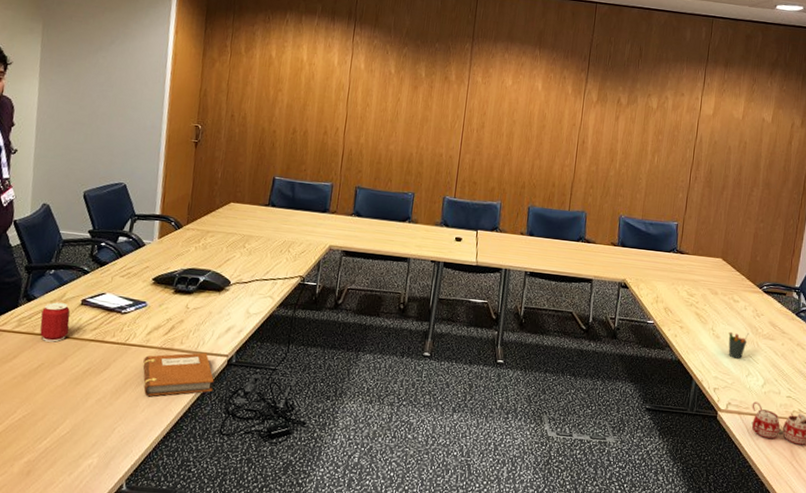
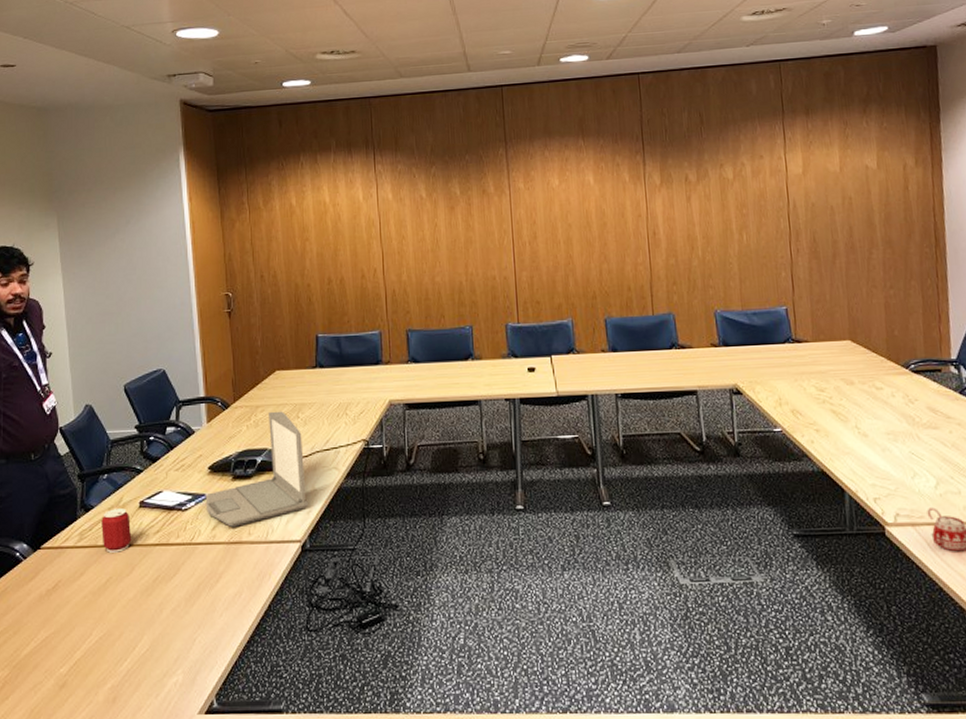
notebook: present [142,352,214,396] -> none [213,541,291,598]
laptop: none [145,238,245,336] -> present [206,411,308,528]
pen holder: present [728,331,749,359] -> none [878,424,905,458]

